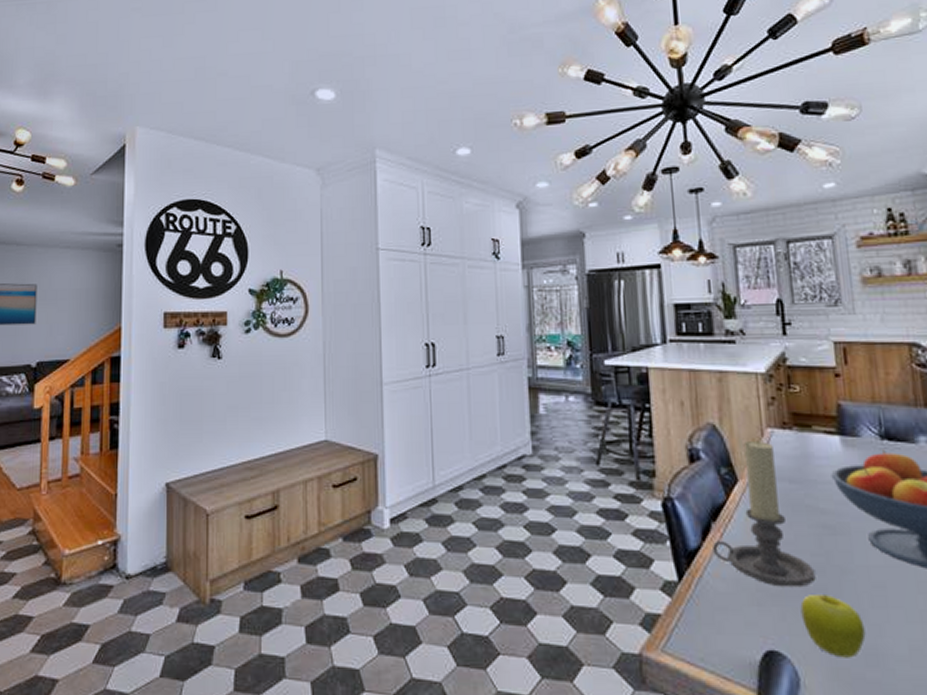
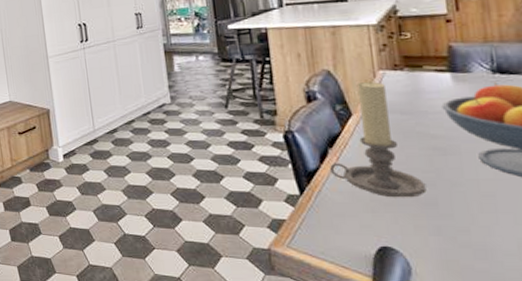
fruit: present [800,595,866,658] -> none [412,204,475,253]

